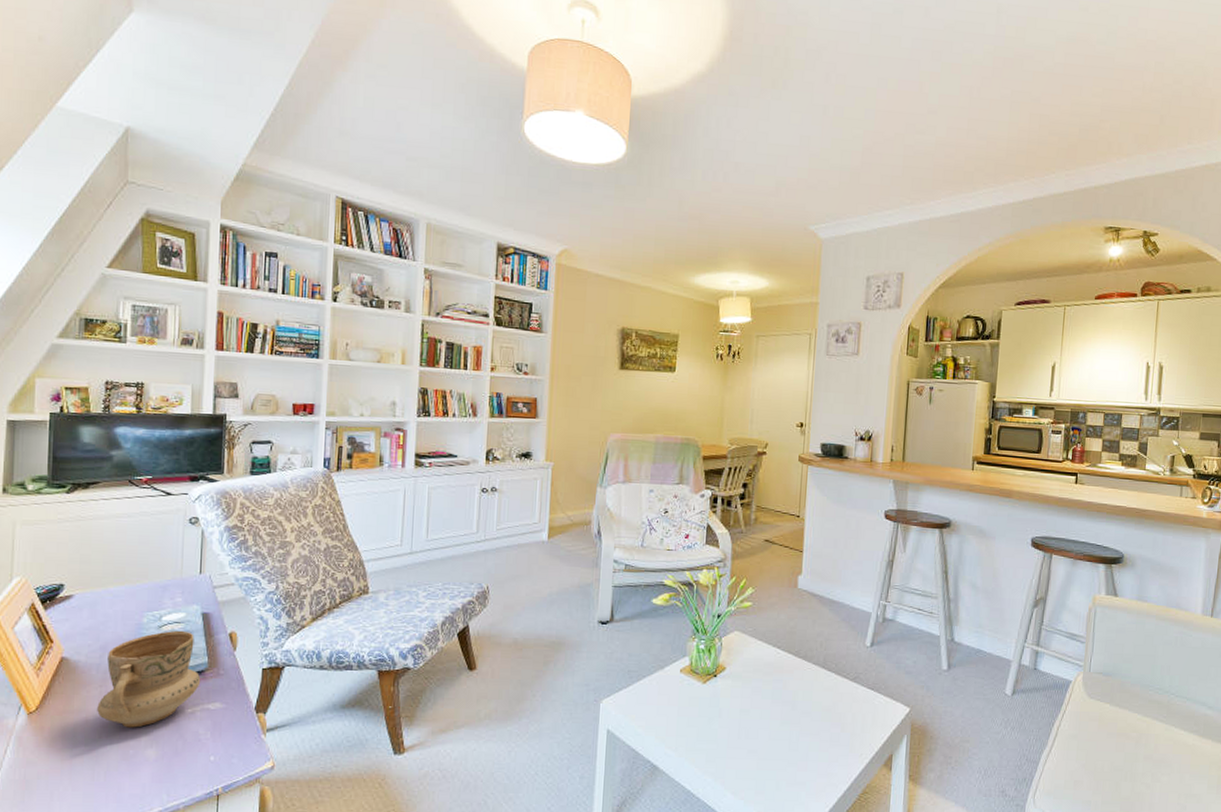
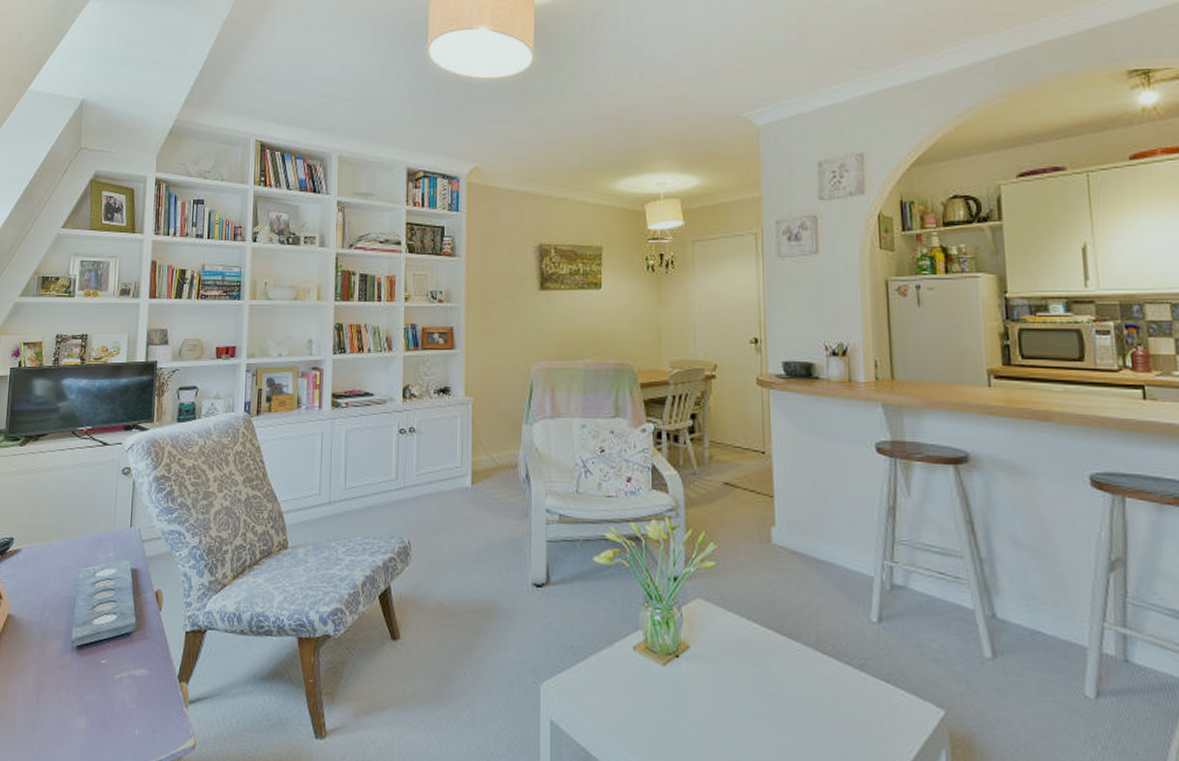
mug: present [97,630,201,728] -> none [36,587,129,694]

